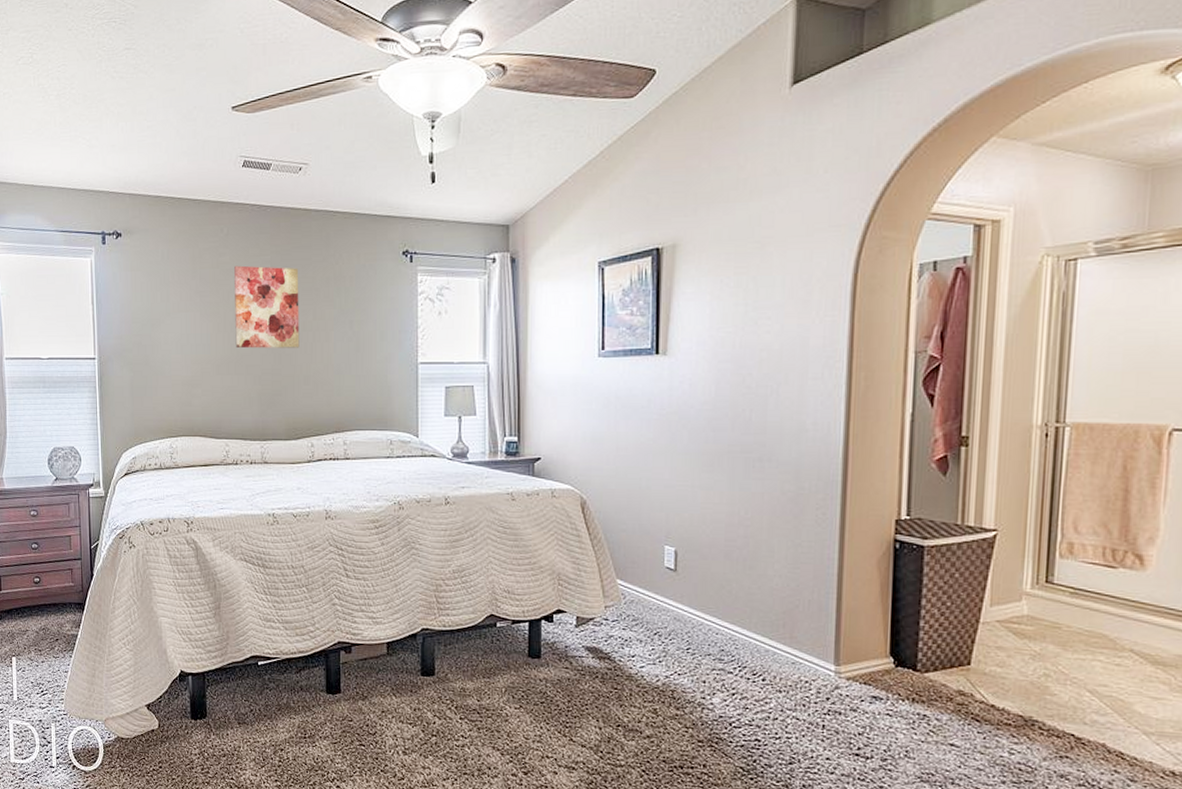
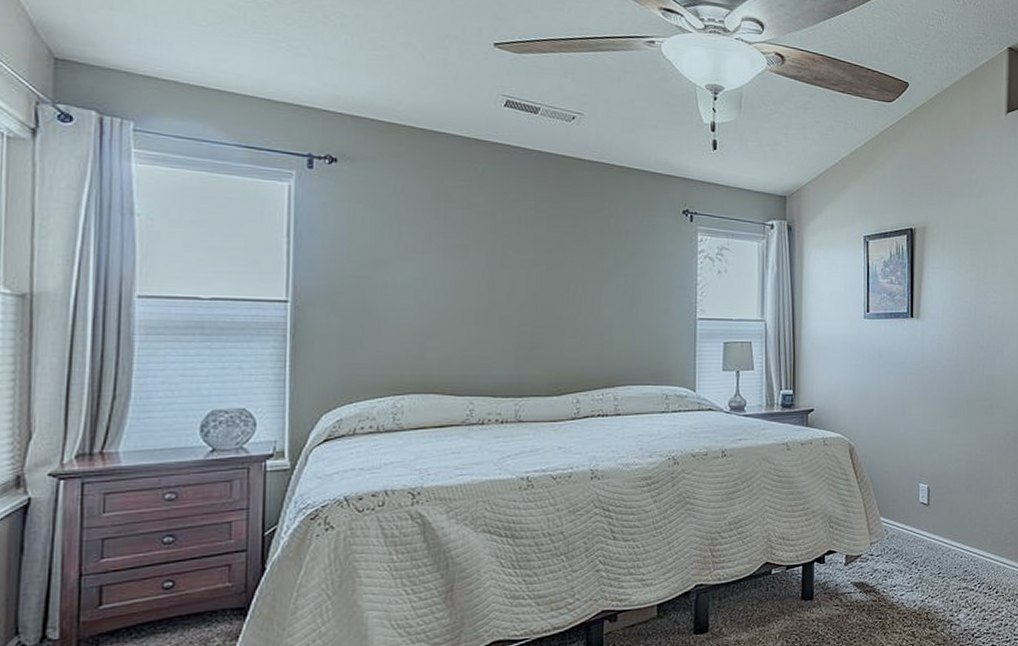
wall art: present [234,265,300,349] -> none [487,208,568,299]

